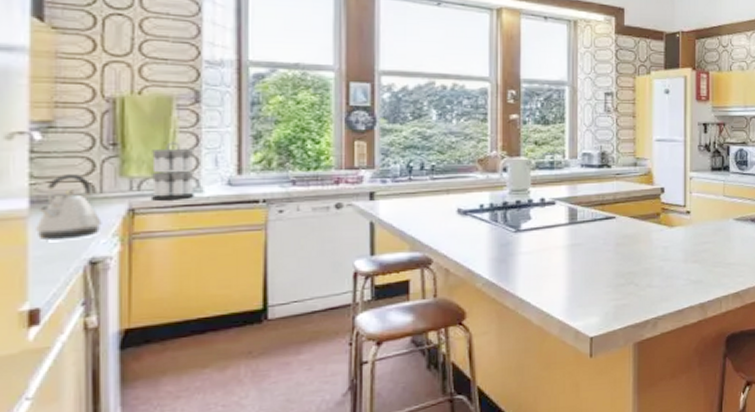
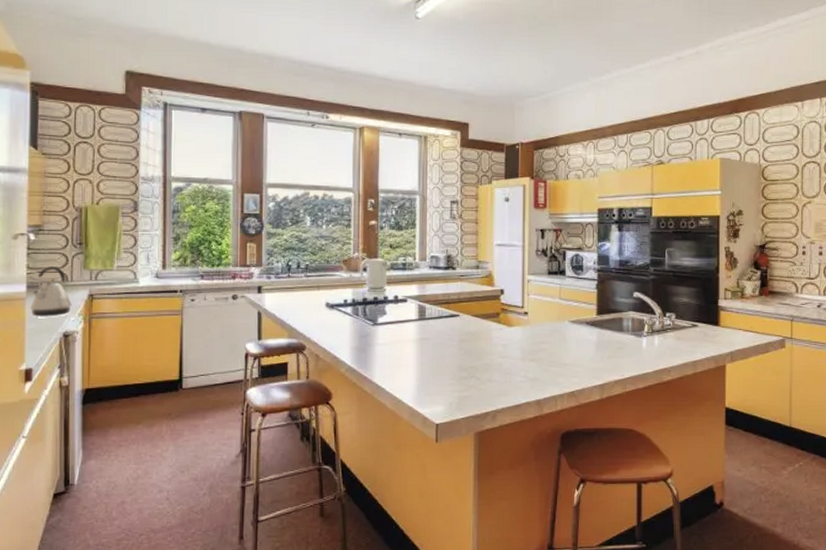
spice rack: present [152,142,195,201] -> none [105,242,133,289]

